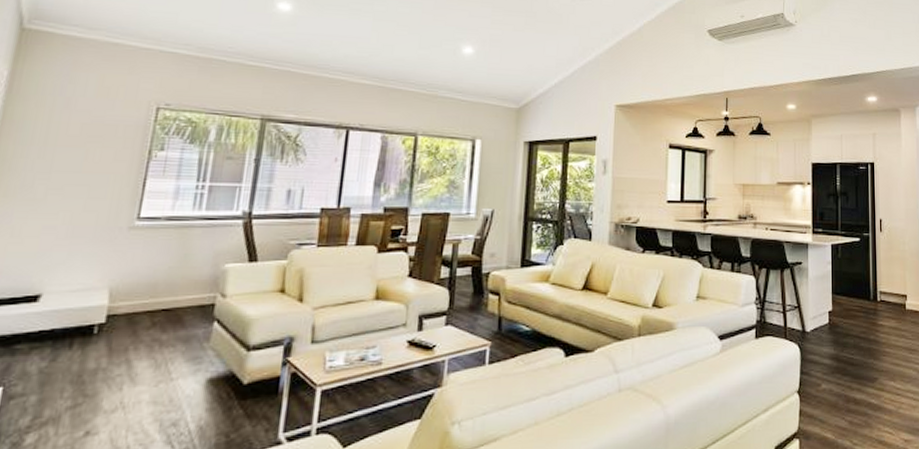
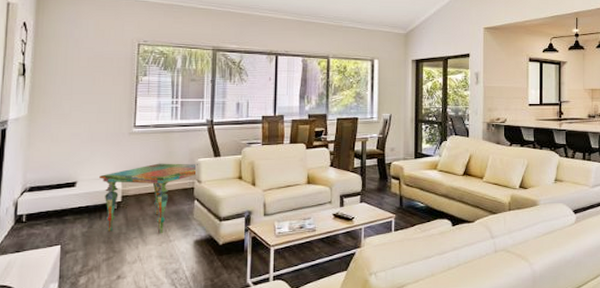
side table: none [76,269,224,370] -> present [99,163,198,234]

